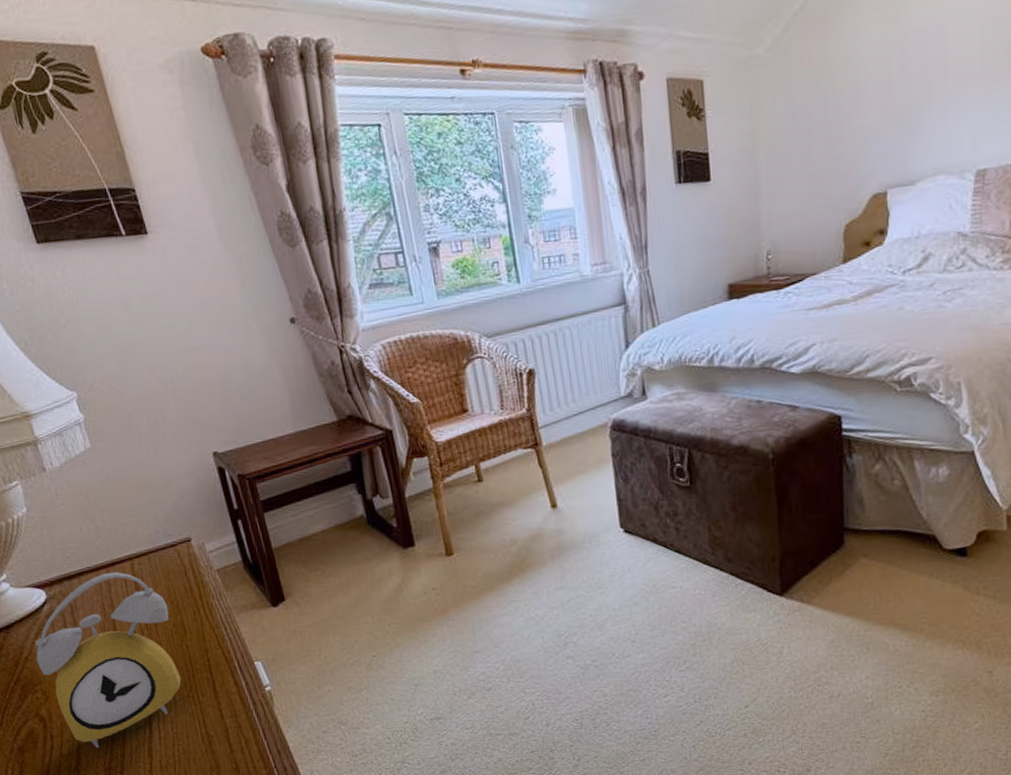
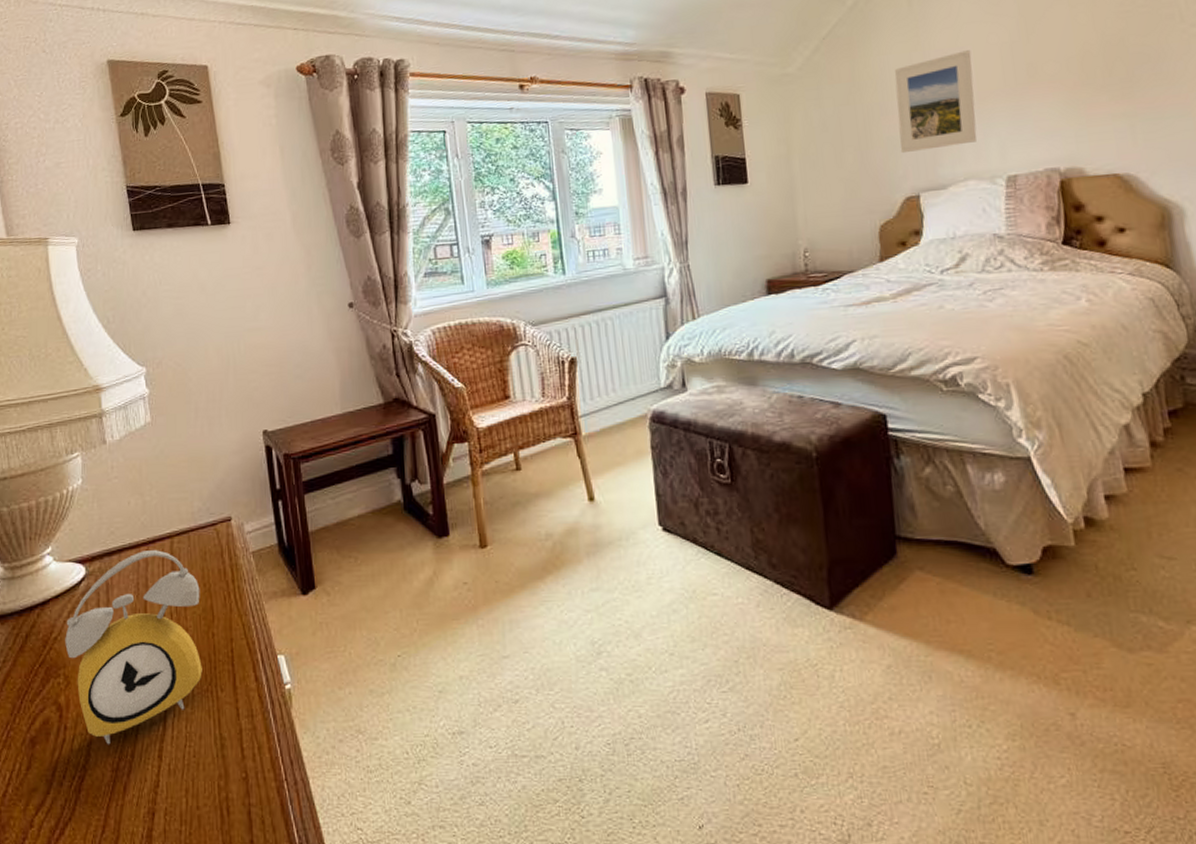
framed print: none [869,28,951,147] -> present [894,50,977,154]

